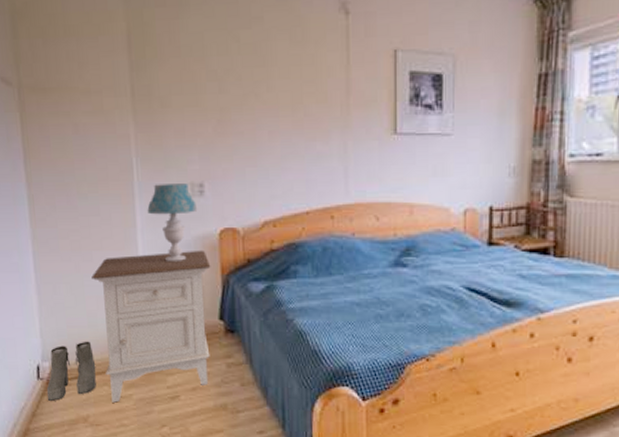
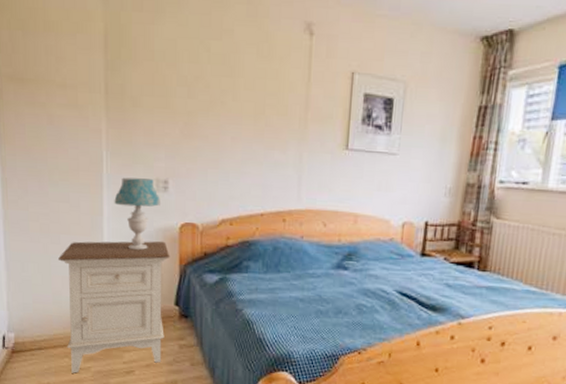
boots: present [46,341,96,402] -> none [10,316,58,369]

